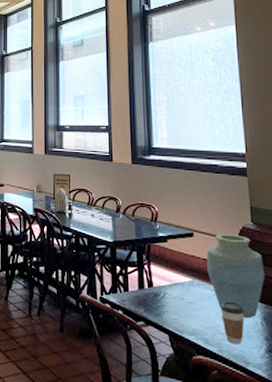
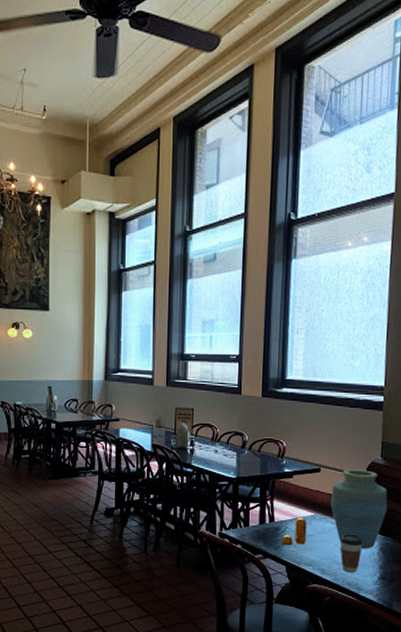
pepper shaker: none [161,282,187,313] -> present [281,517,307,546]

